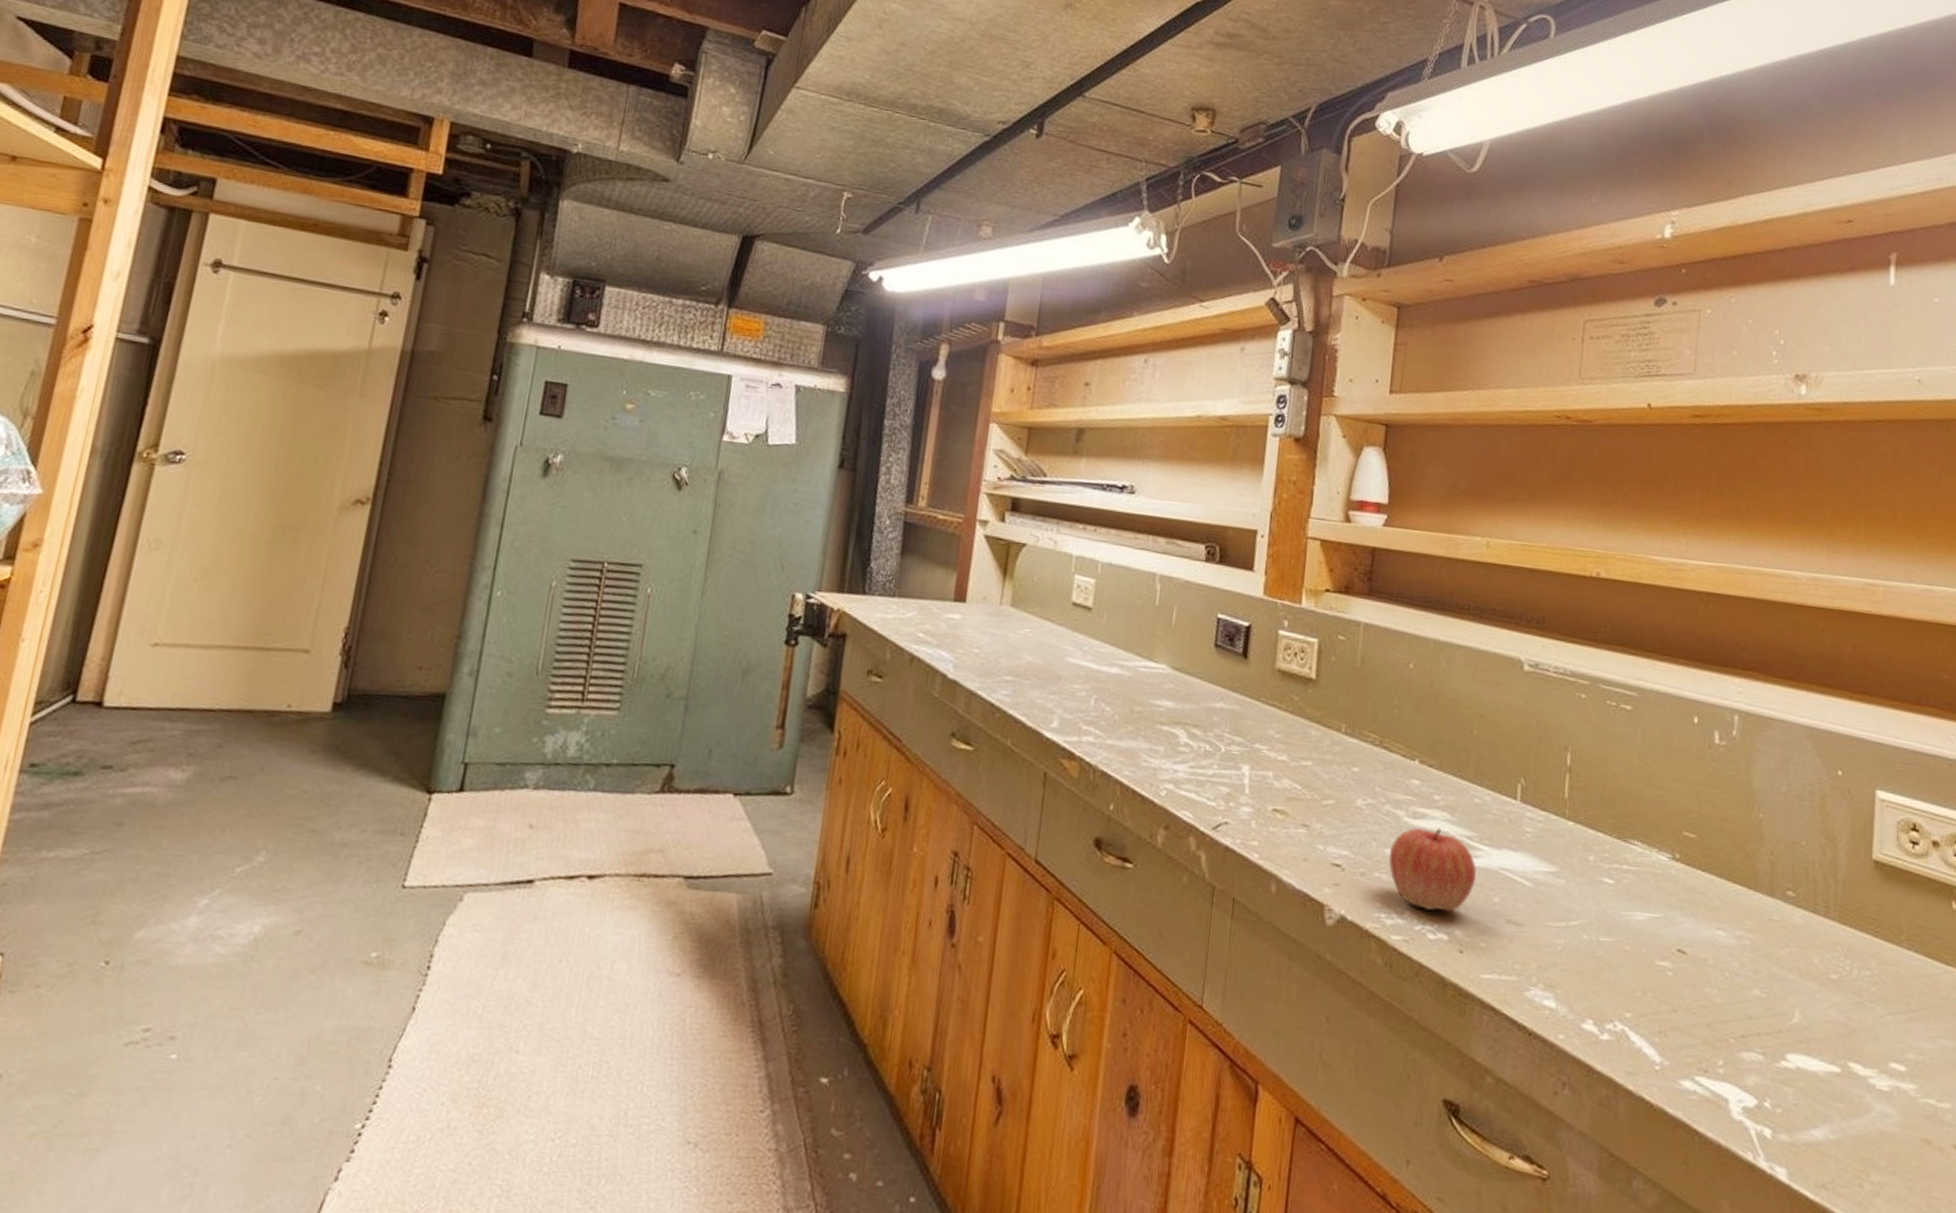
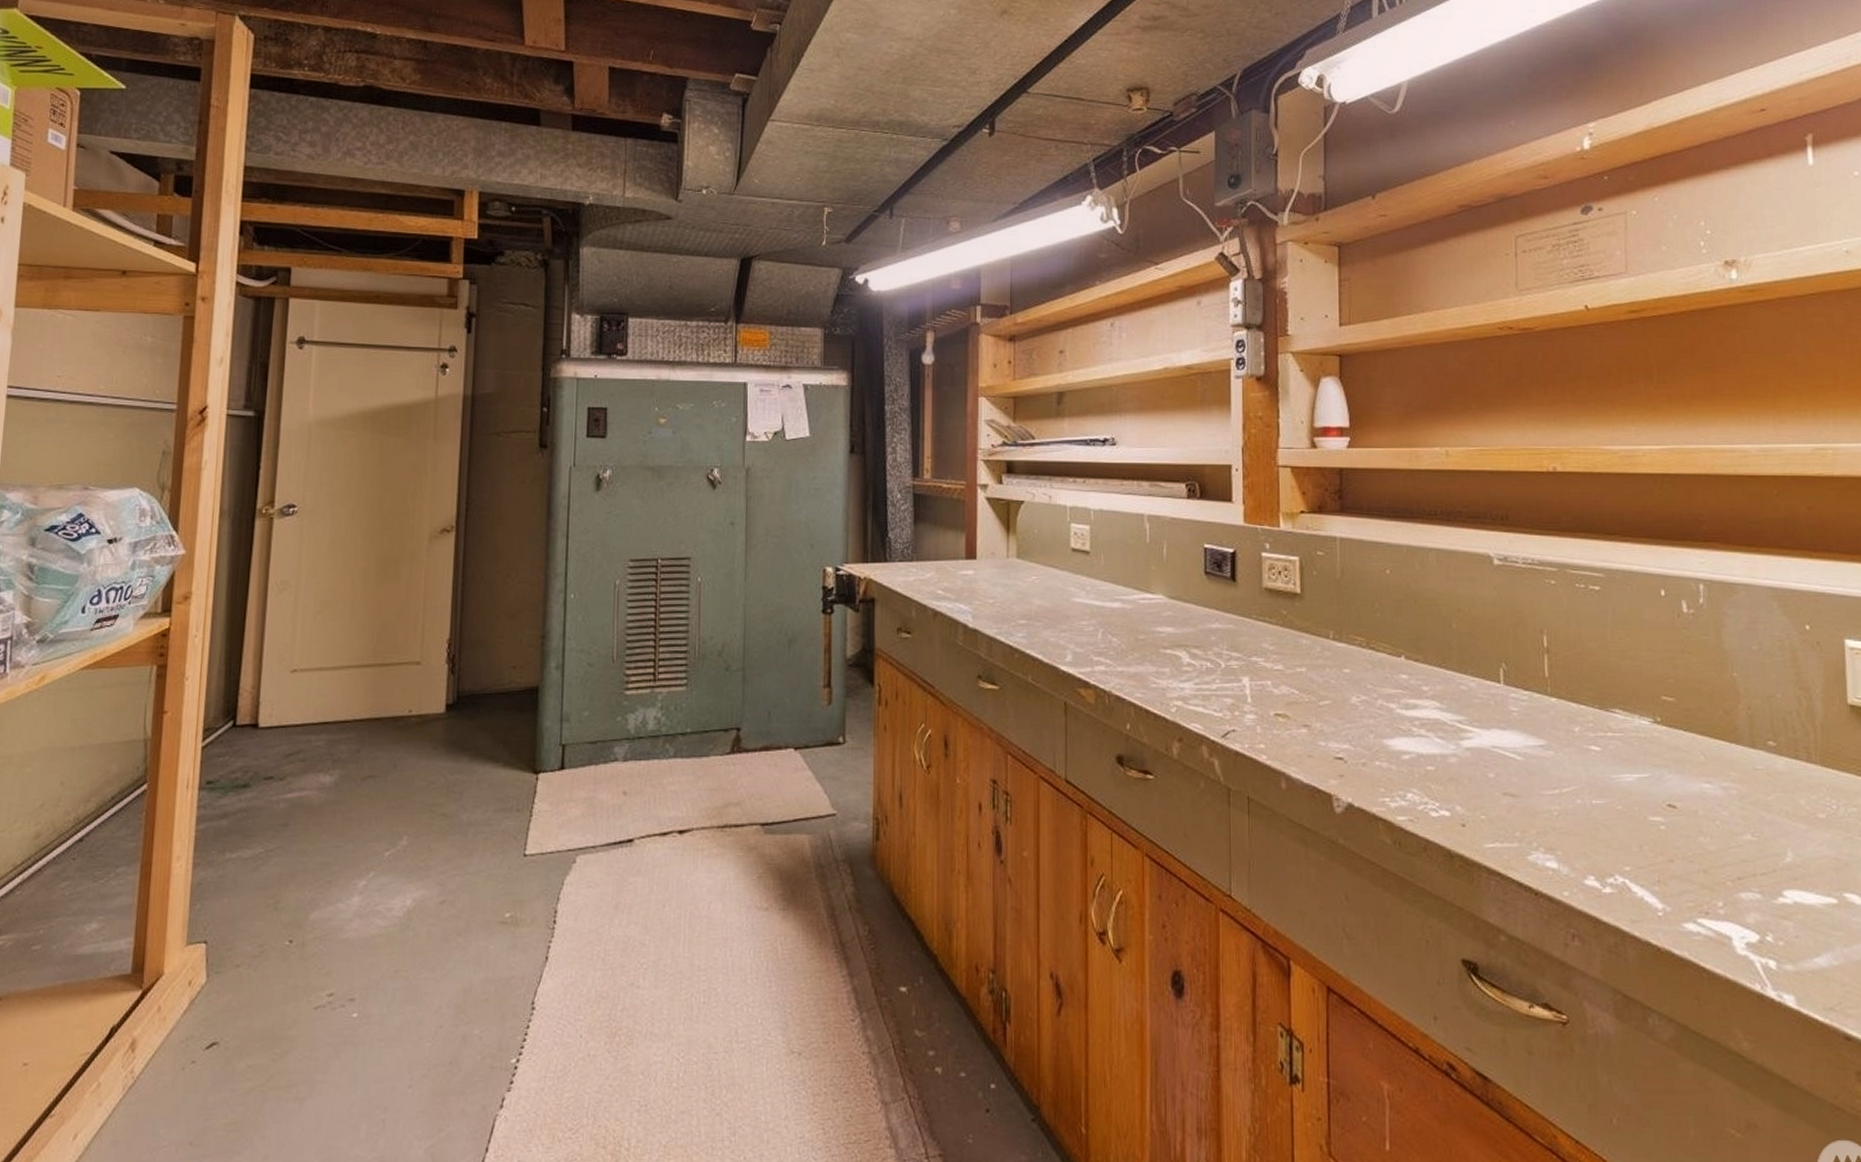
apple: present [1388,827,1477,912] -> none [1386,715,1471,791]

